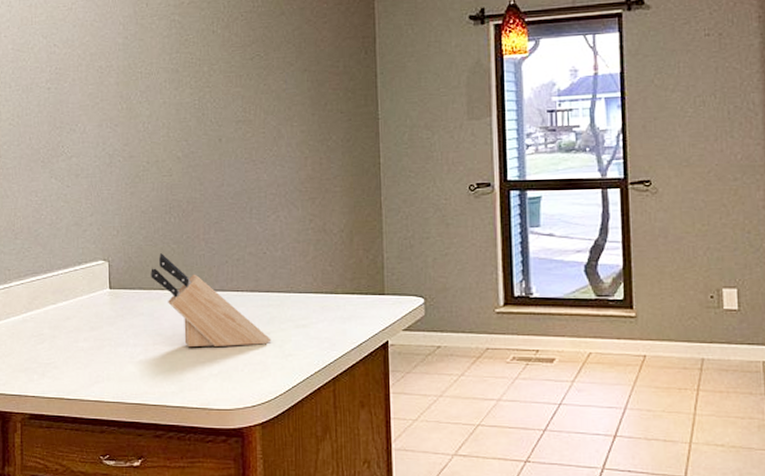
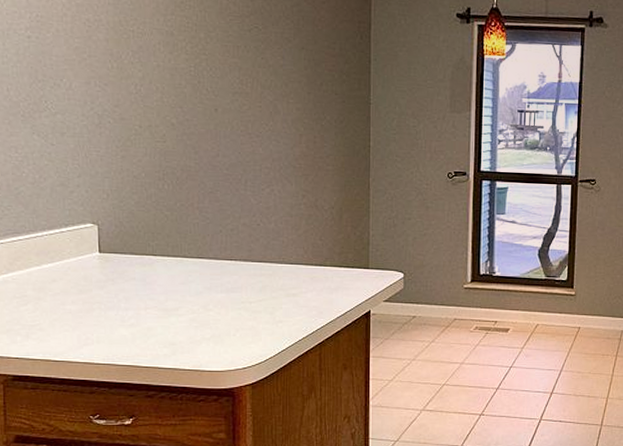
knife block: present [151,253,272,348] -> none [143,219,263,313]

